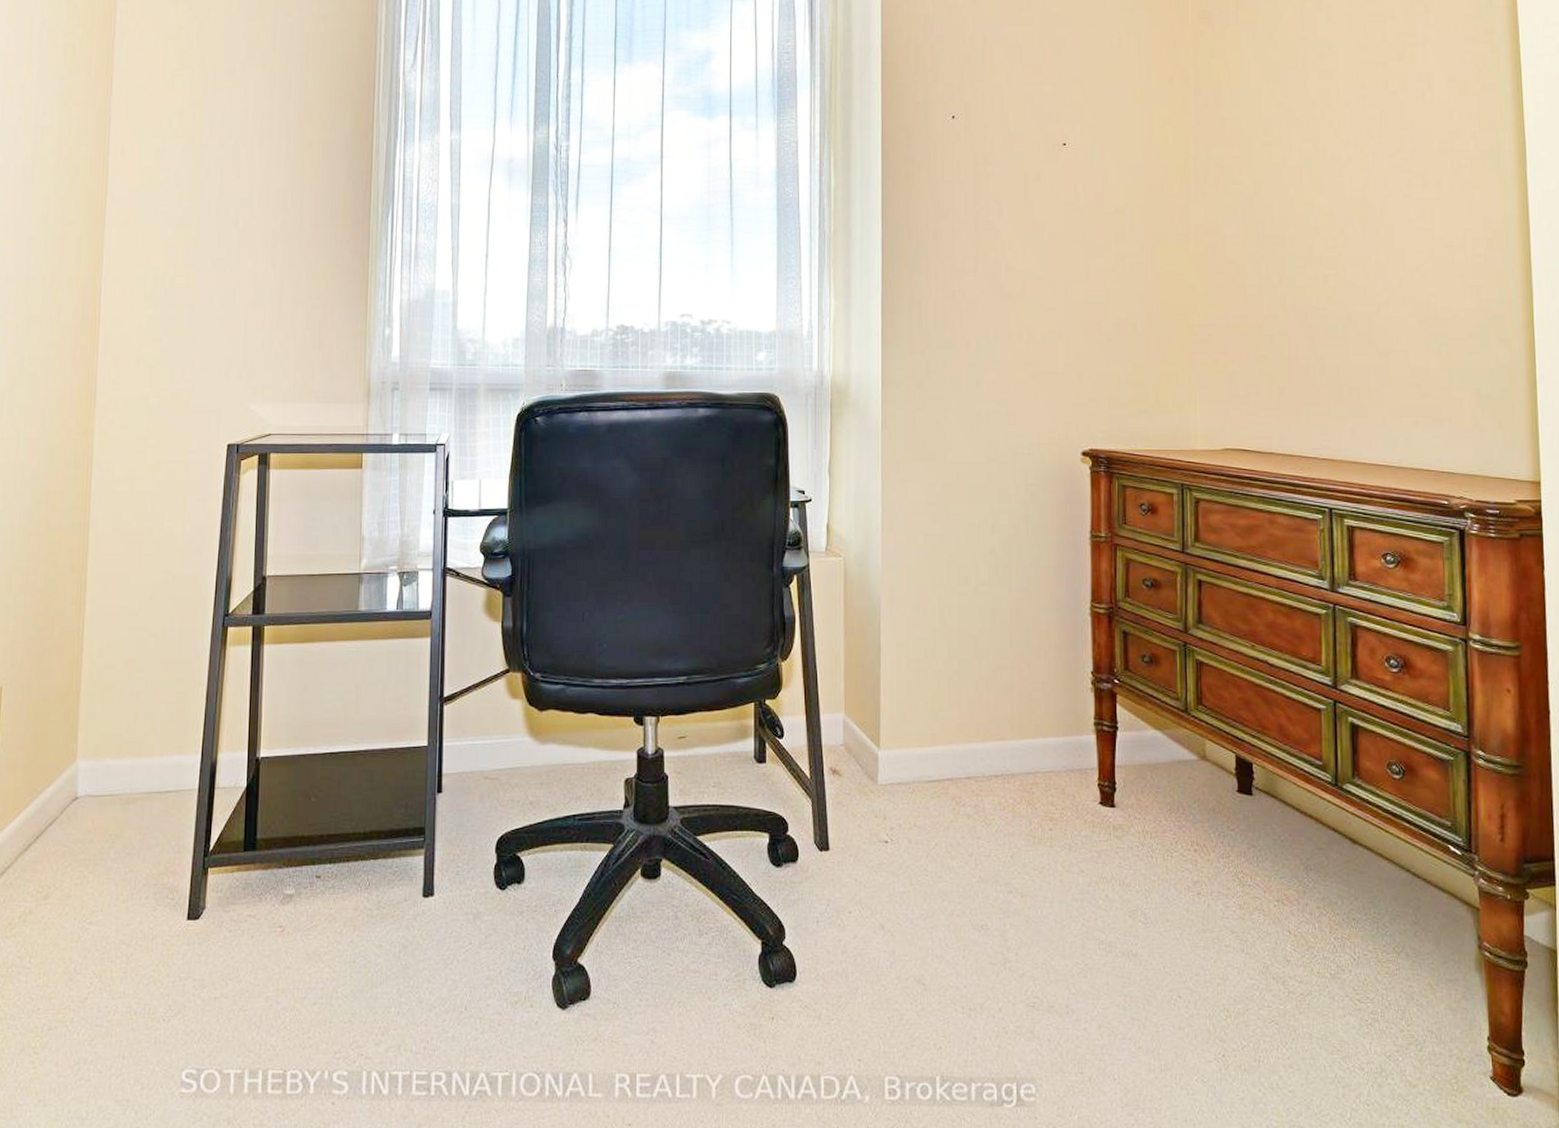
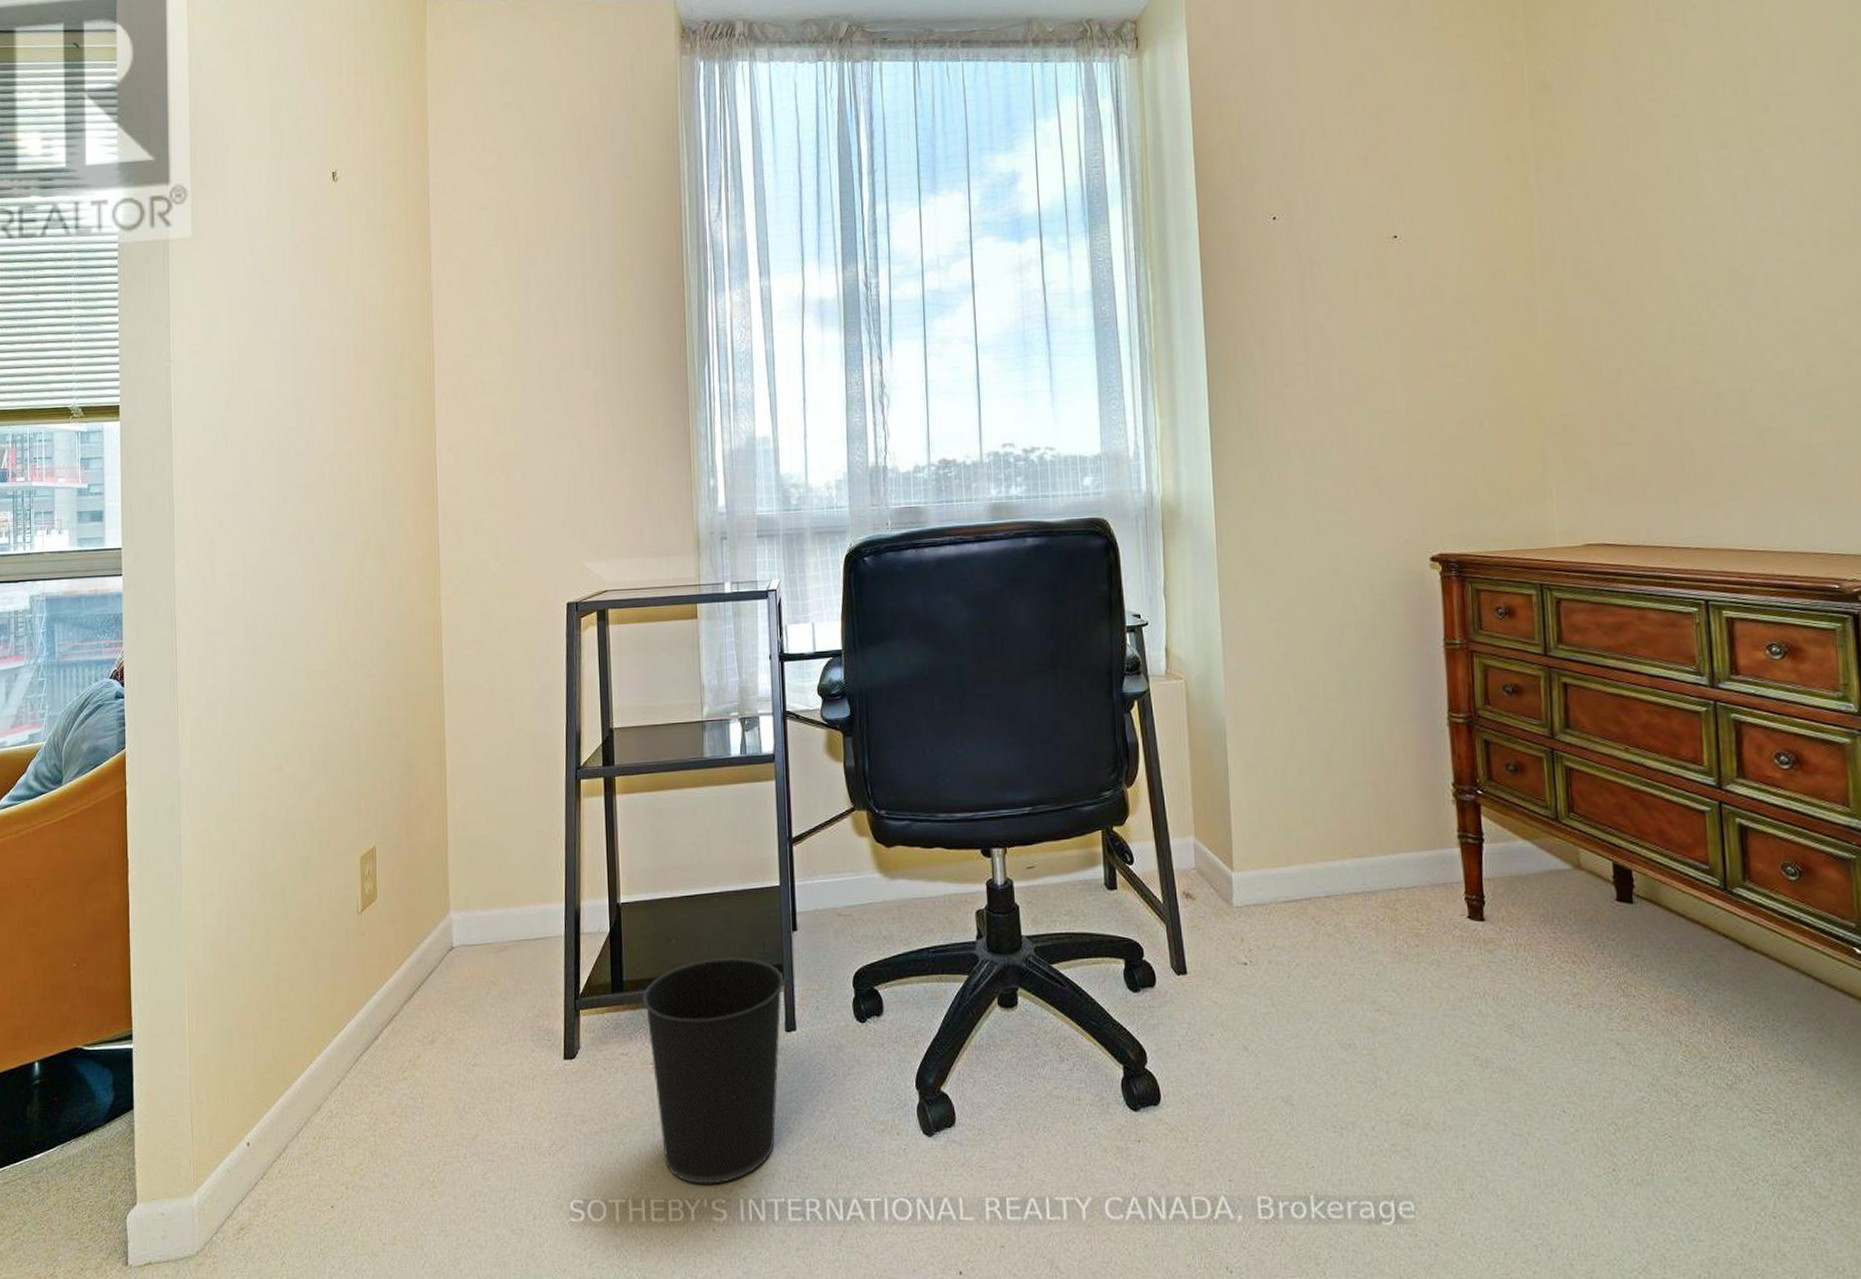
wastebasket: none [275,817,425,1055] -> present [642,957,784,1184]

